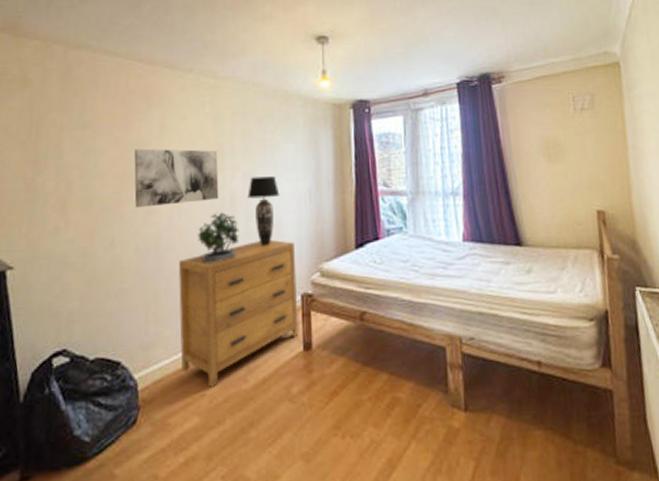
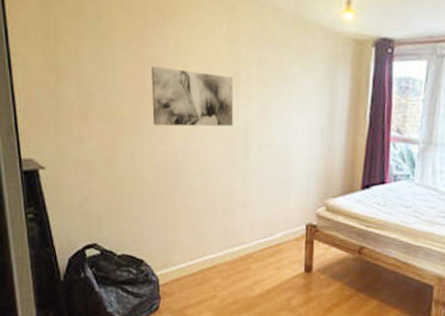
dresser: present [179,240,299,388] -> none [194,171,304,291]
potted plant: present [198,212,239,265] -> none [212,139,252,187]
table lamp: present [247,176,280,246] -> none [261,108,293,177]

